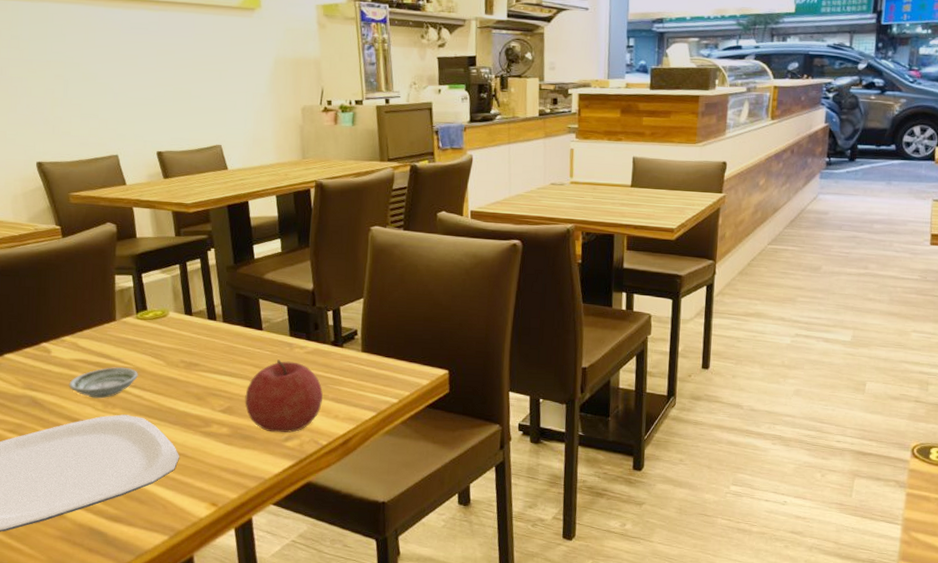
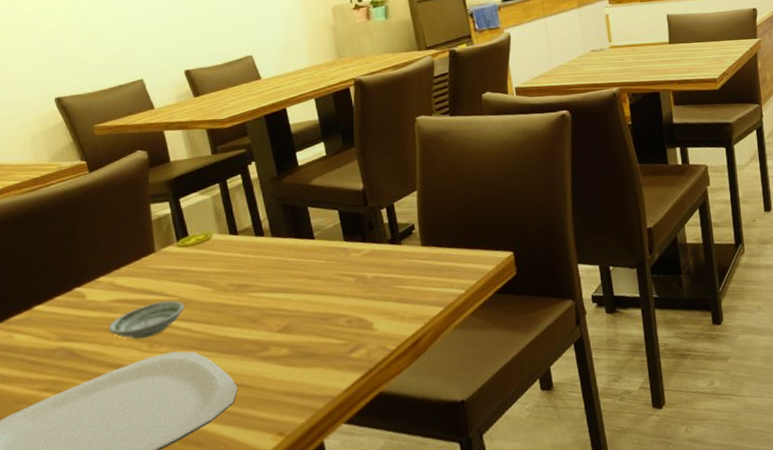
fruit: present [245,359,324,433] -> none [303,267,386,346]

